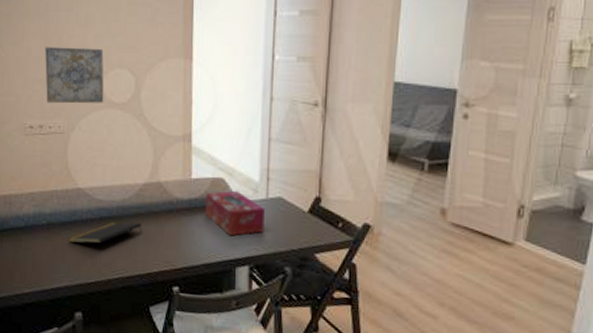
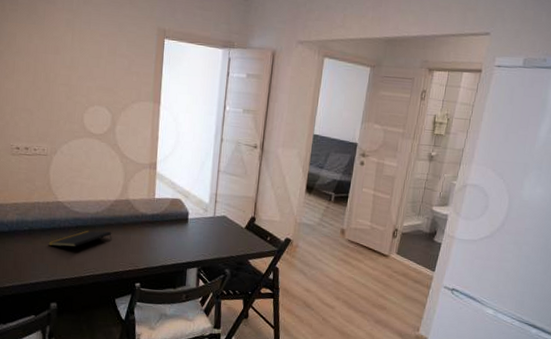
wall art: present [45,47,104,104] -> none [32,82,85,133]
tissue box: present [205,190,265,236] -> none [164,209,212,245]

